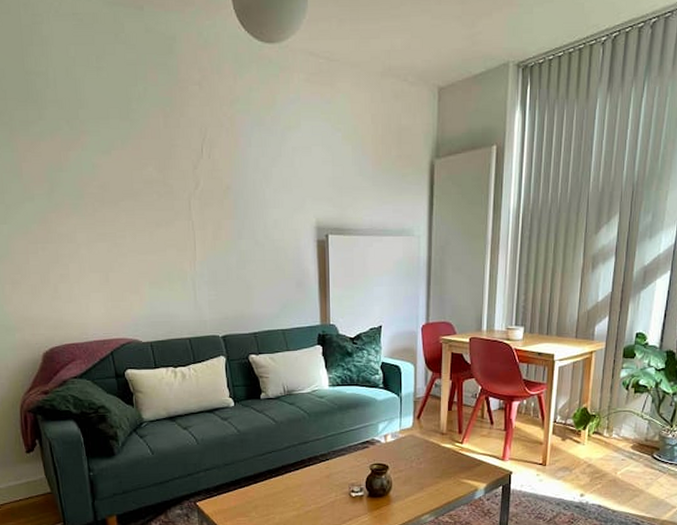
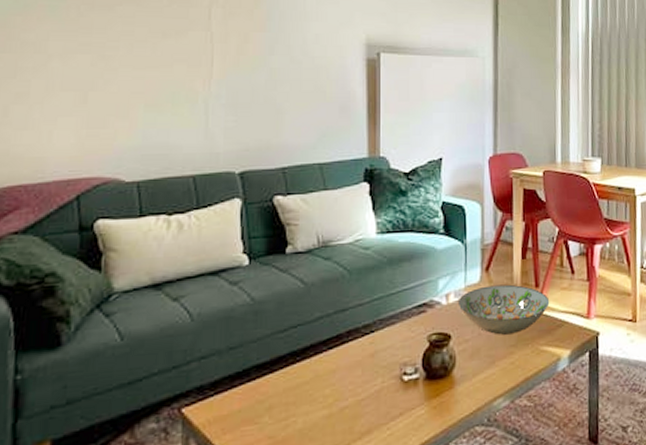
decorative bowl: none [394,430,471,469] -> present [457,284,550,335]

